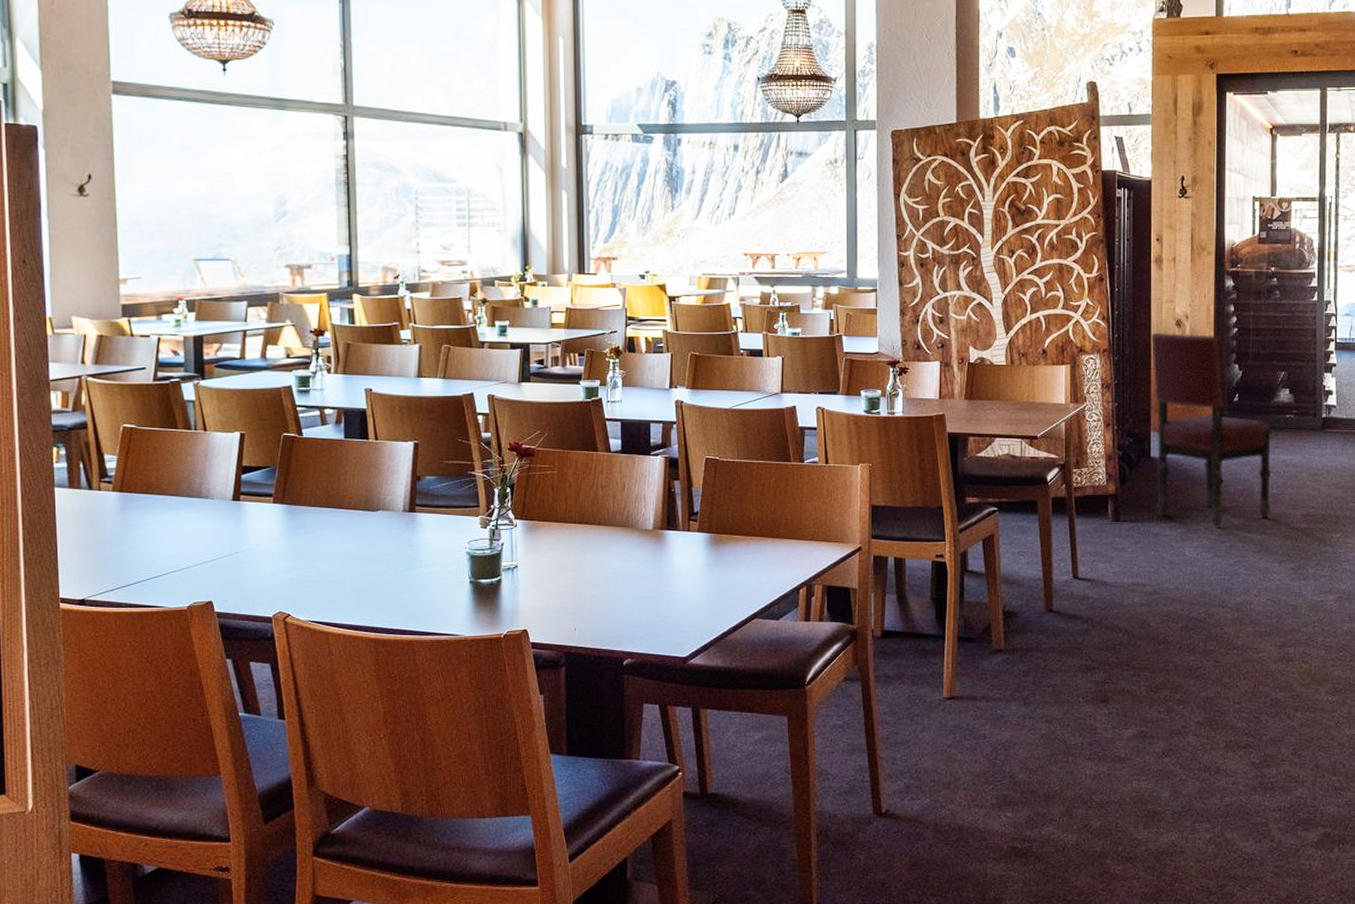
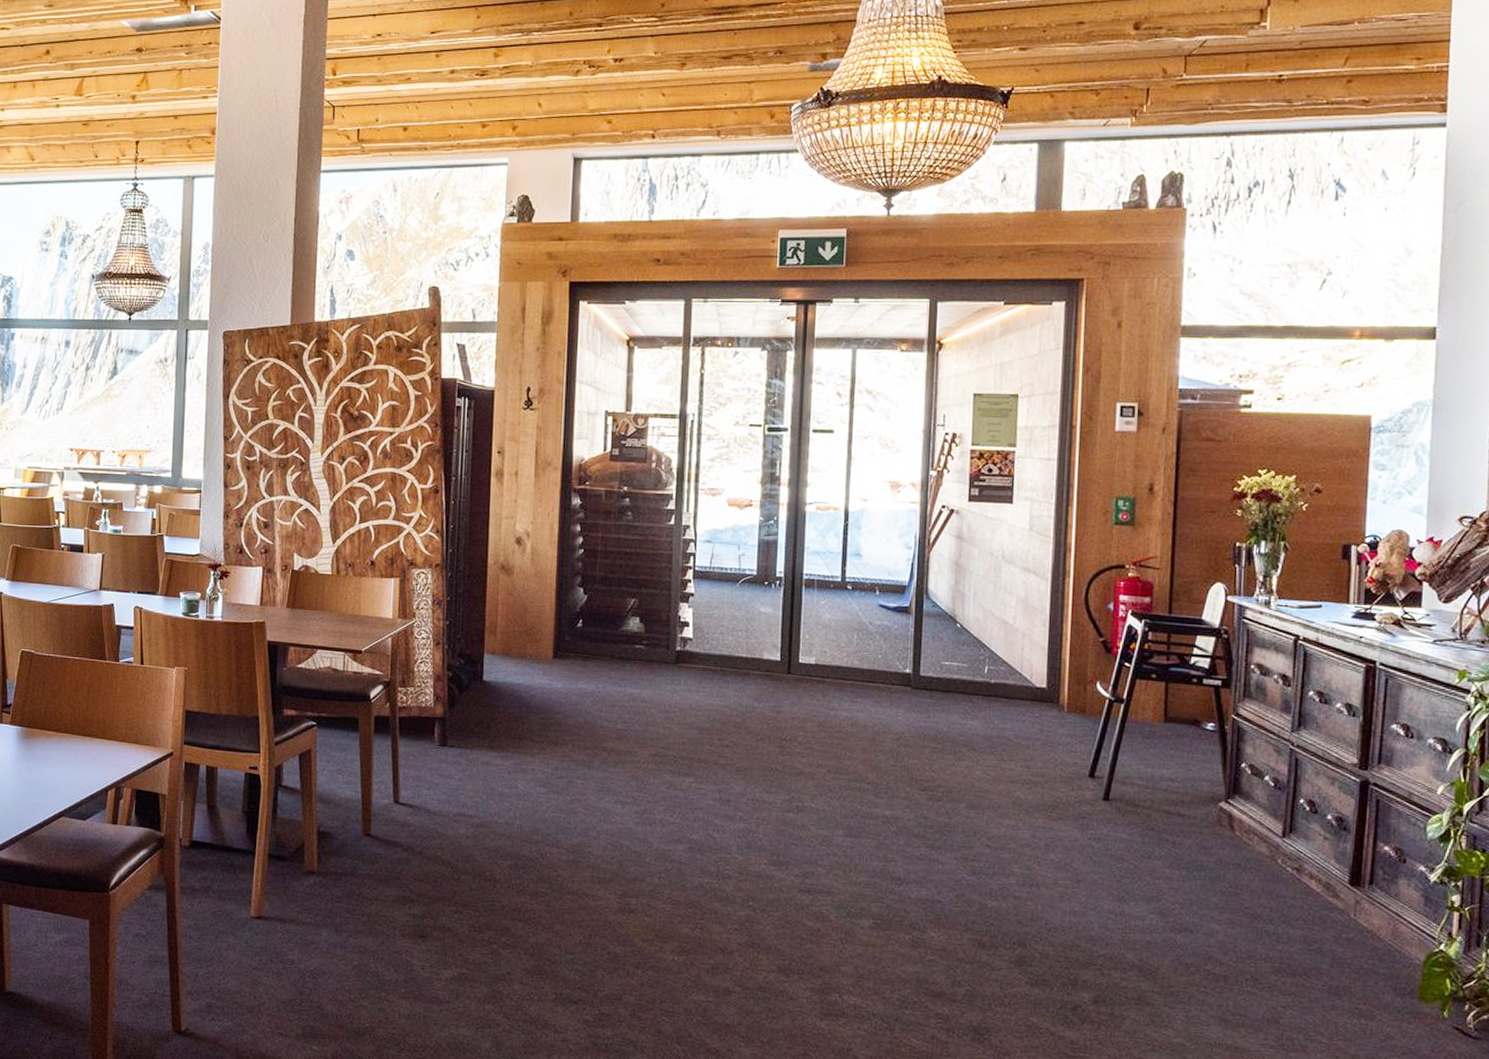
dining chair: present [1151,332,1271,527] -> none [488,549,618,761]

